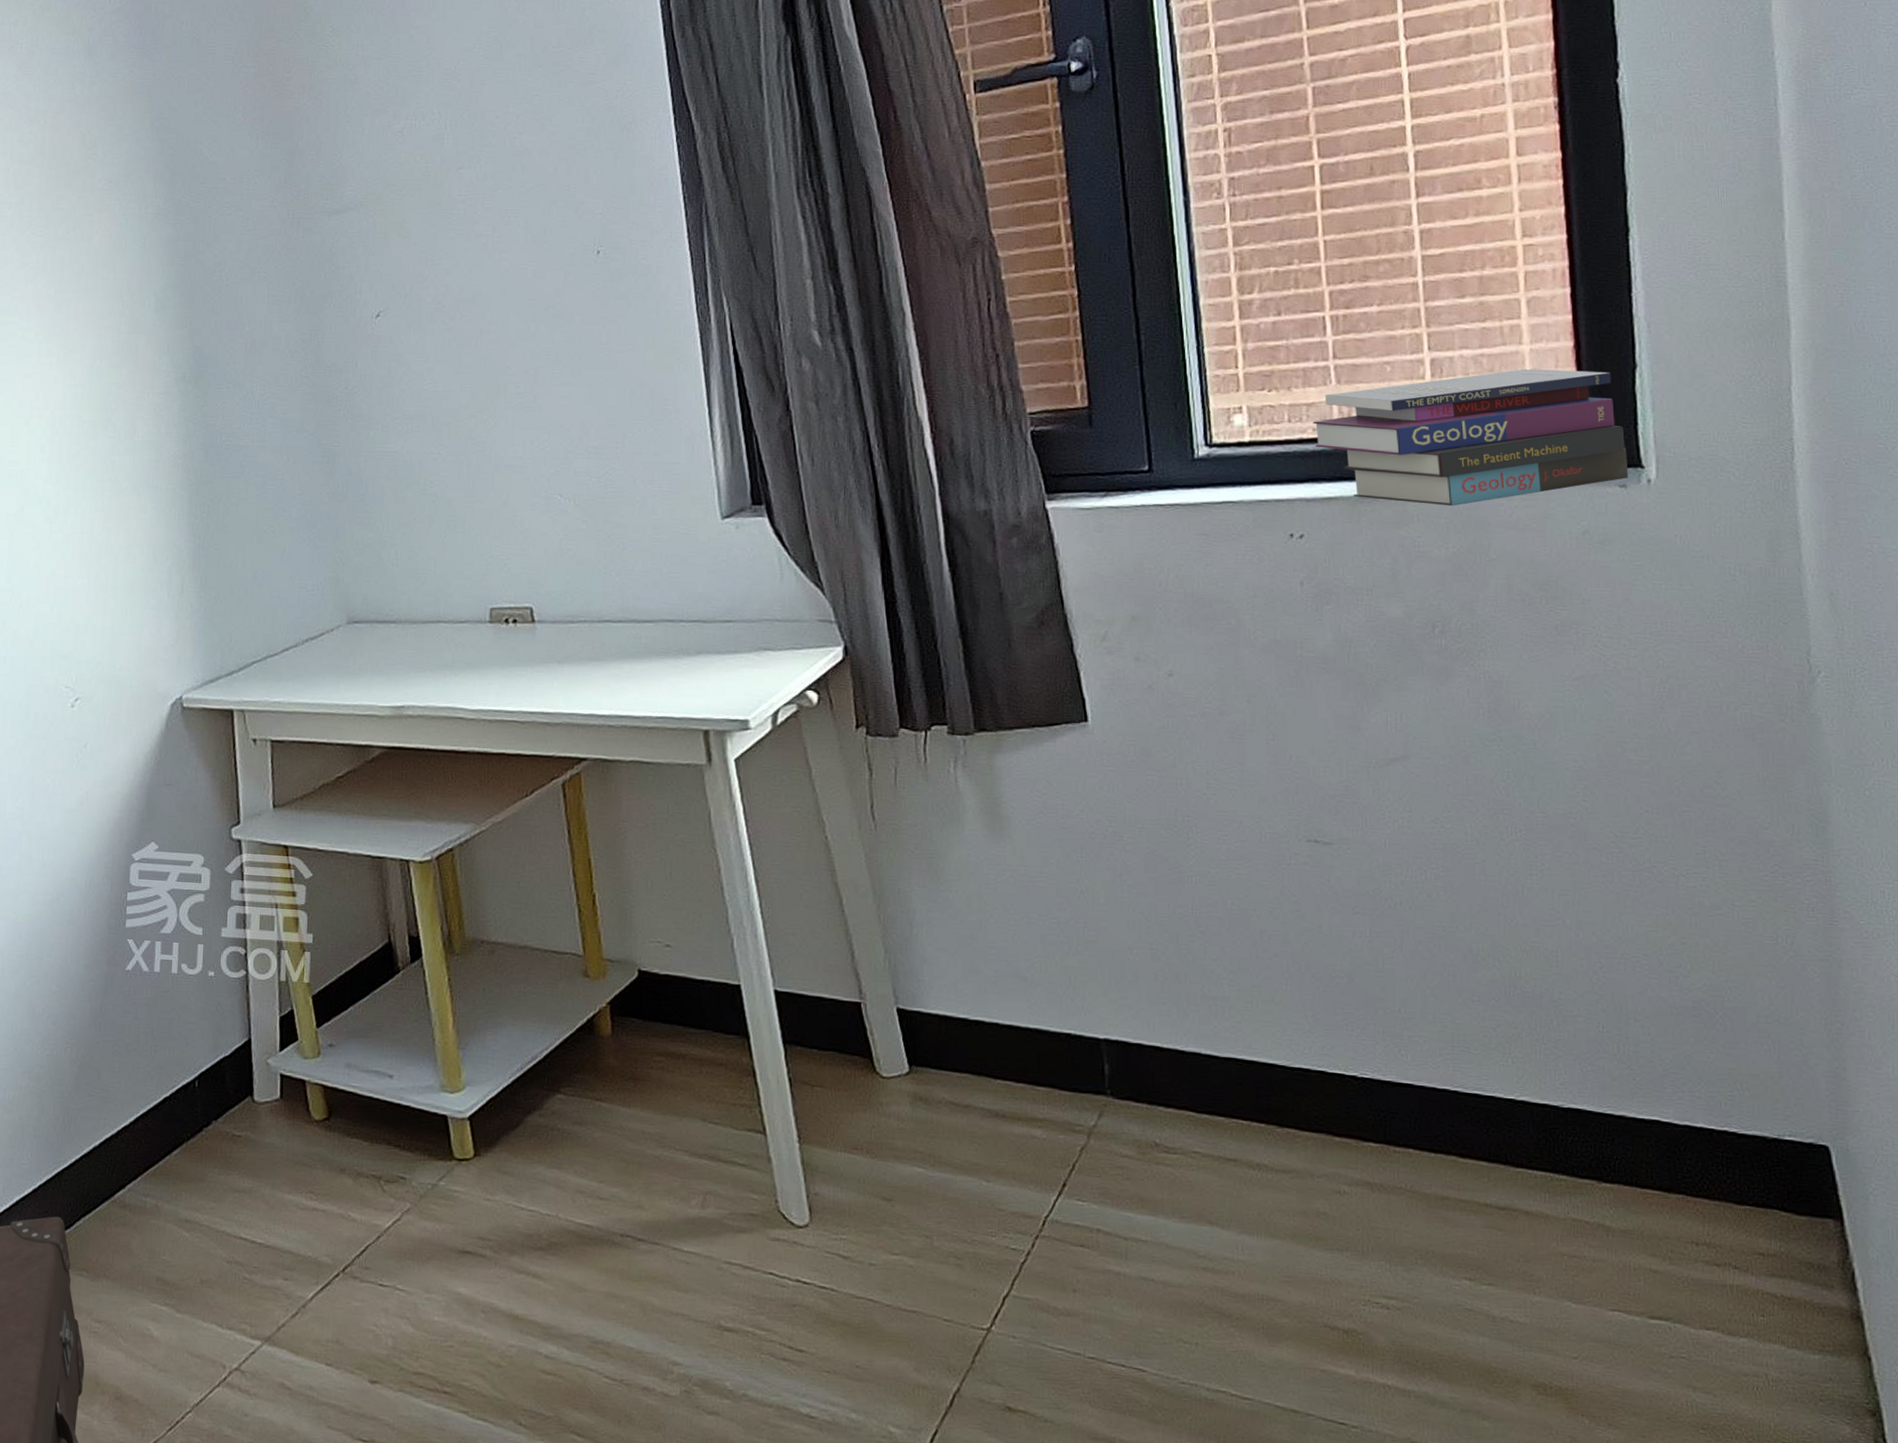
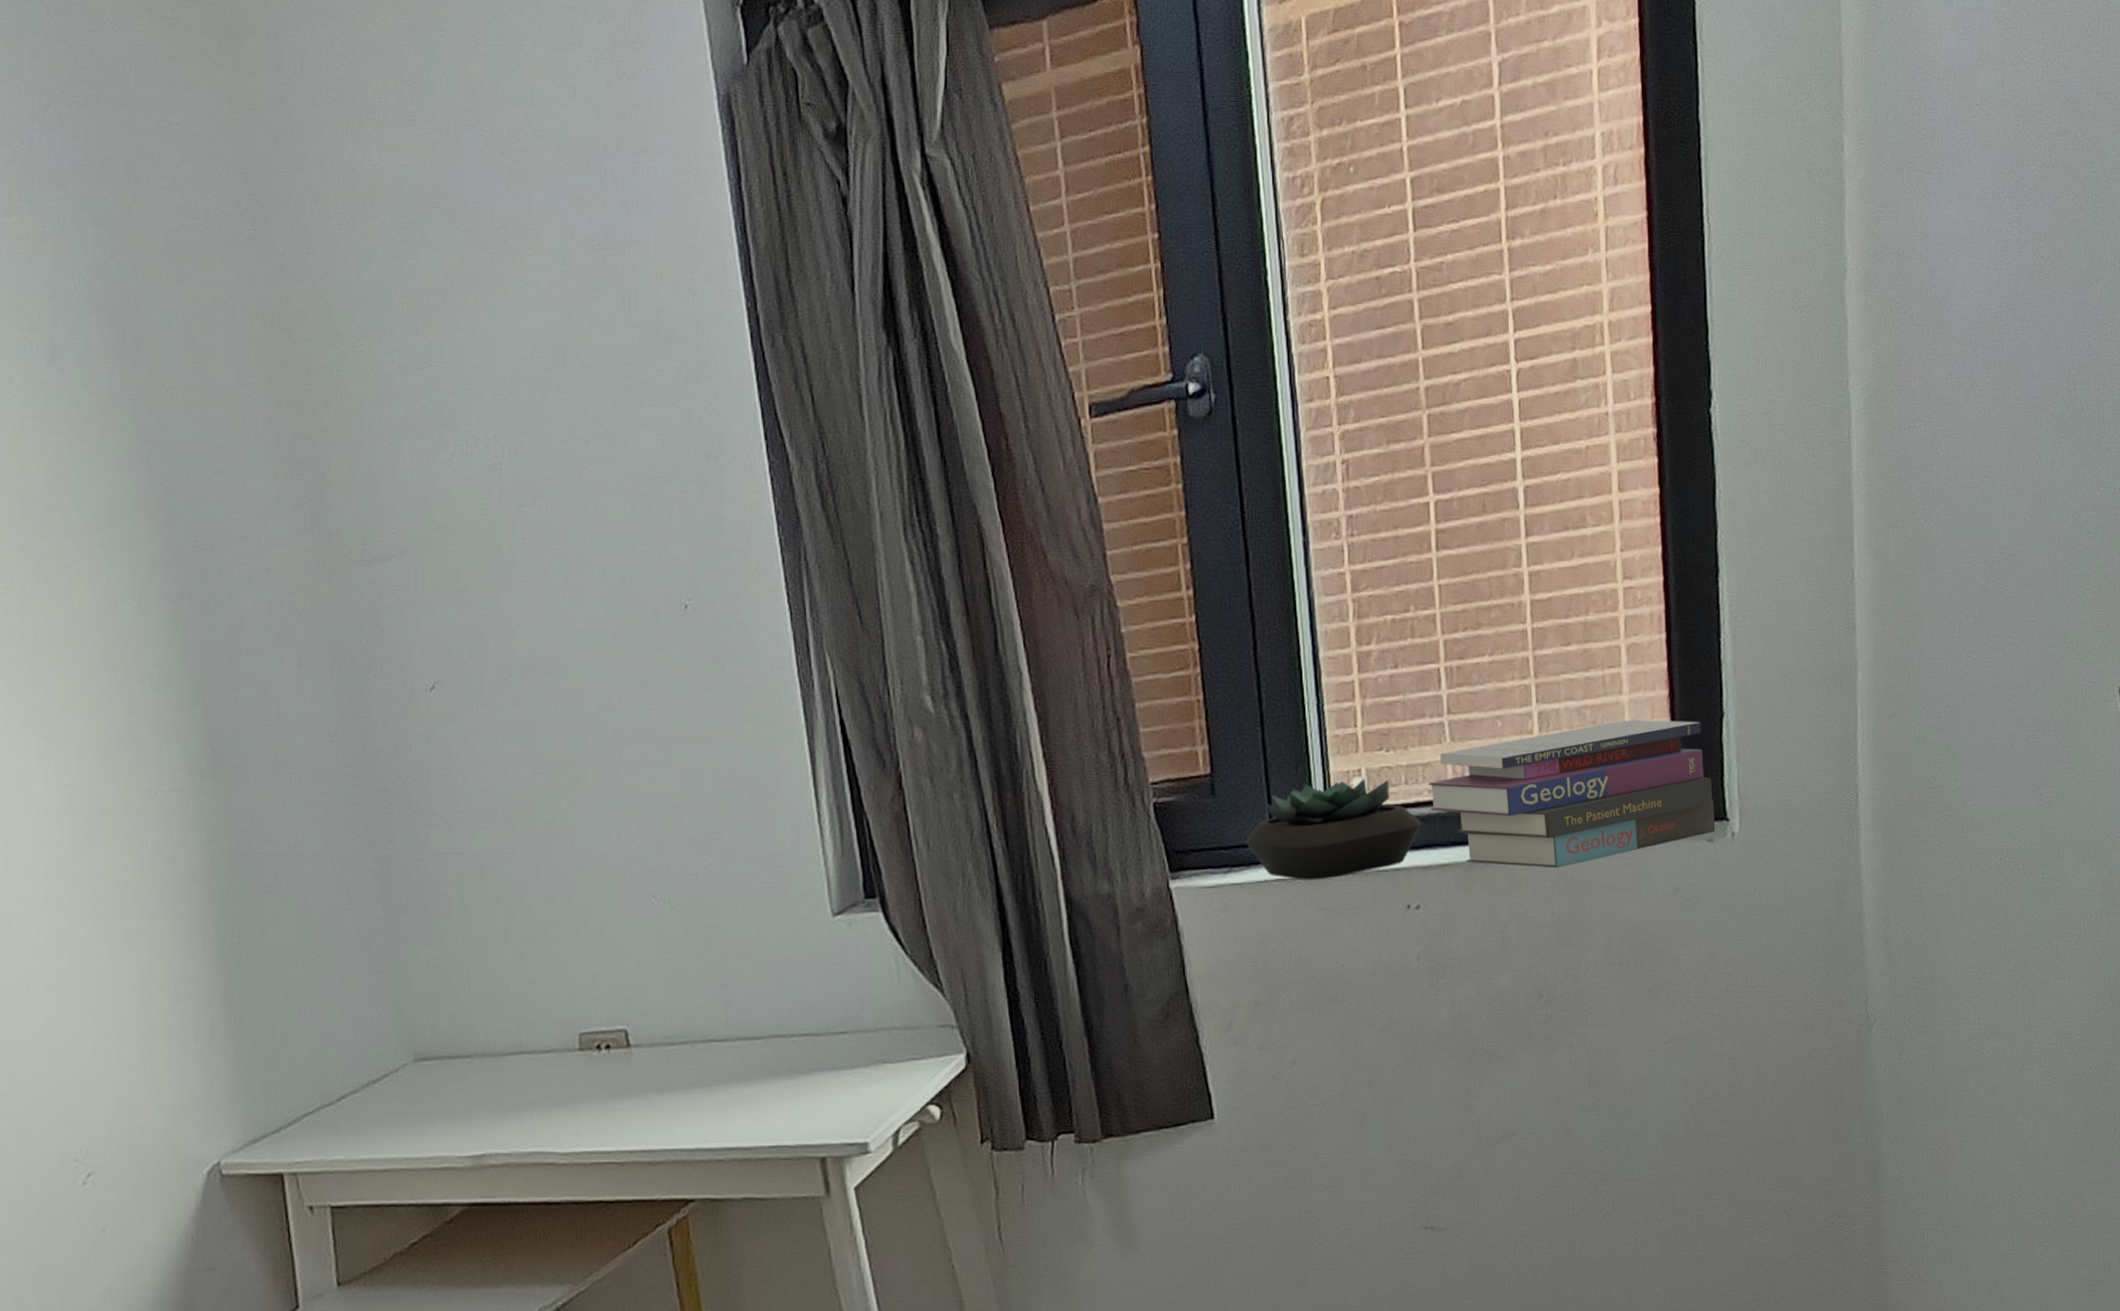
succulent plant: none [1123,415,1306,507] -> present [1245,778,1422,880]

